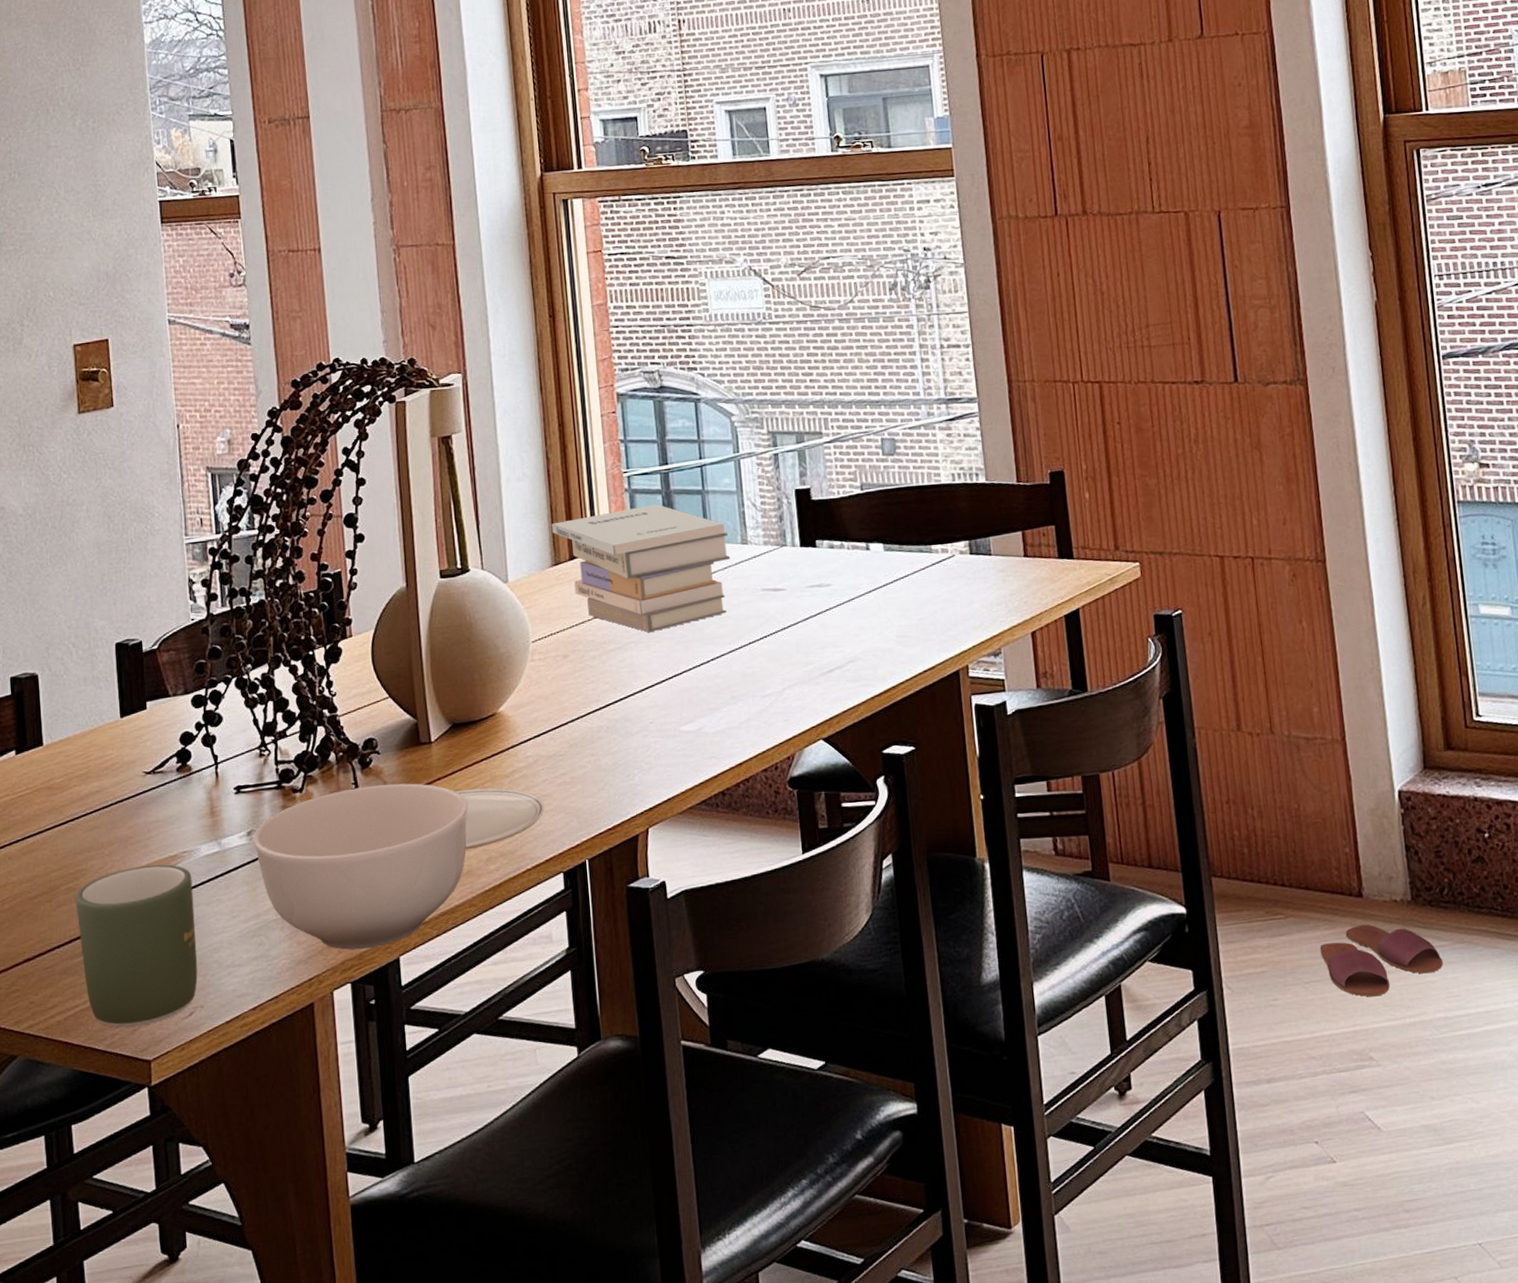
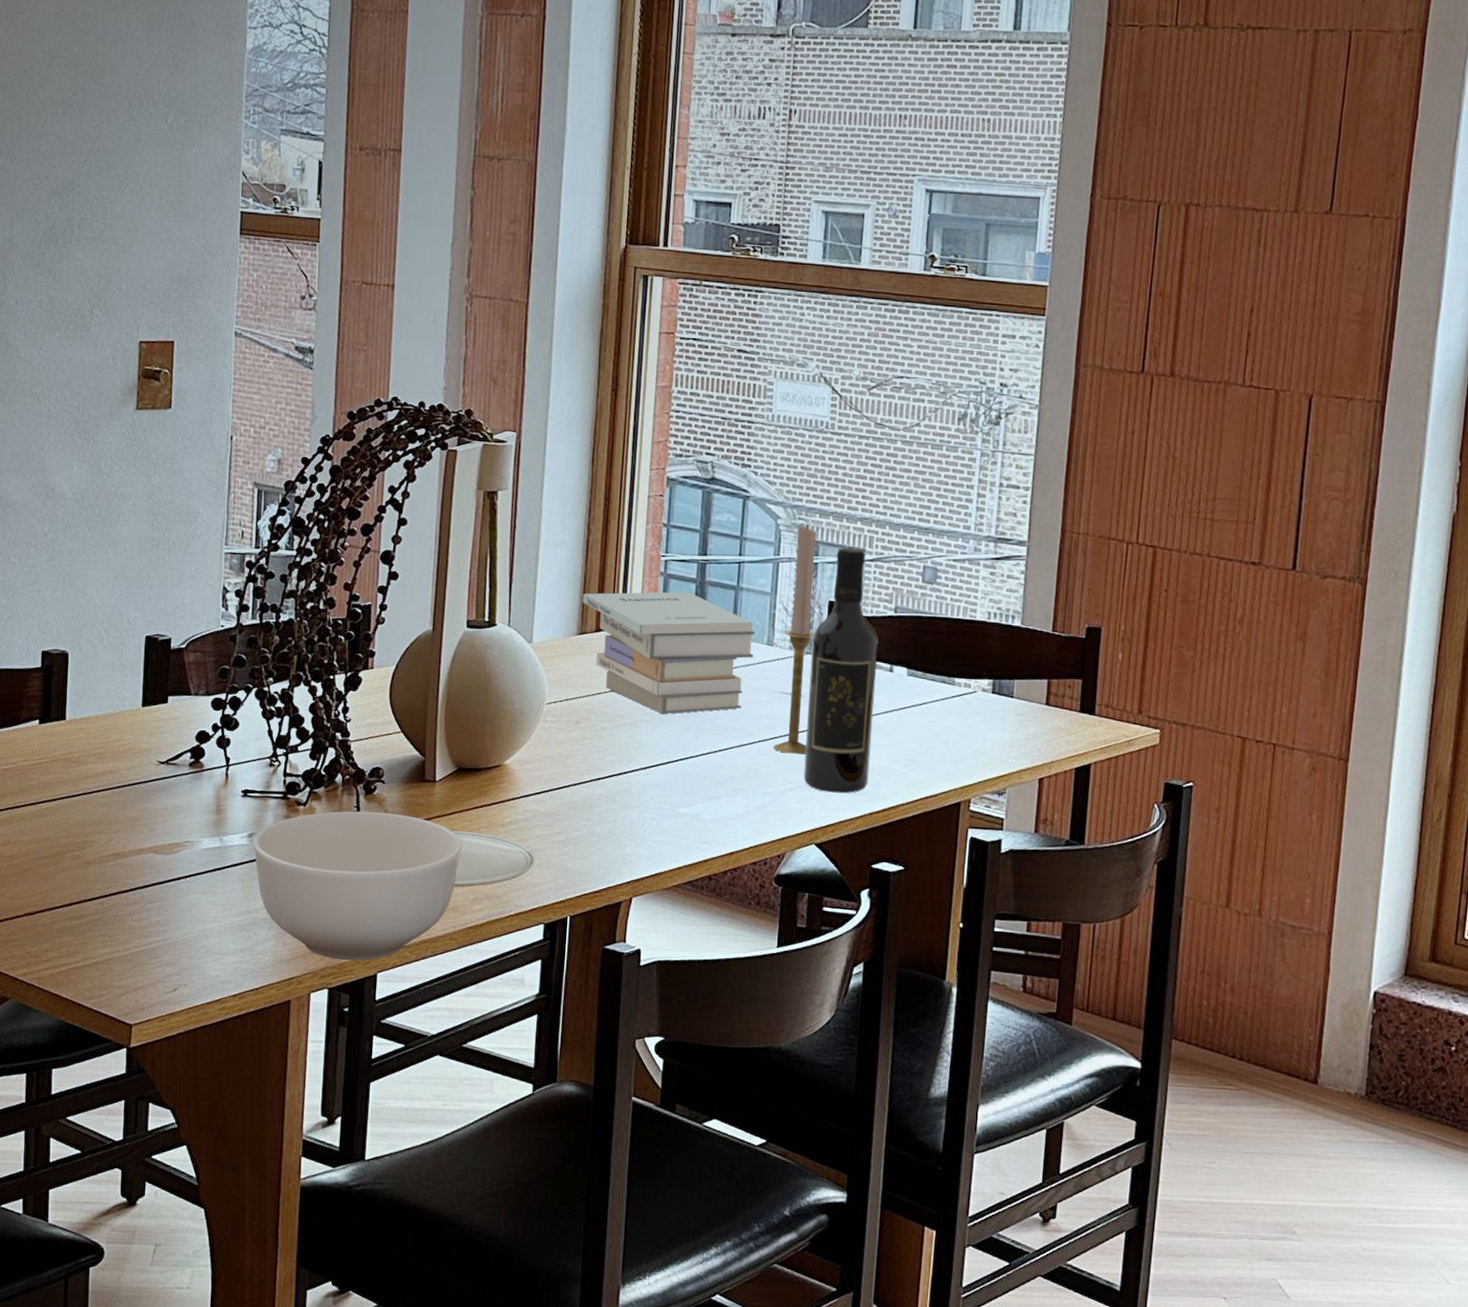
mug: present [76,864,198,1028] -> none [79,847,191,993]
candlestick: none [752,416,798,651] -> present [773,523,817,754]
wine bottle: none [785,433,865,684] -> present [803,548,879,794]
slippers: present [1319,924,1443,997] -> none [1264,1109,1384,1178]

